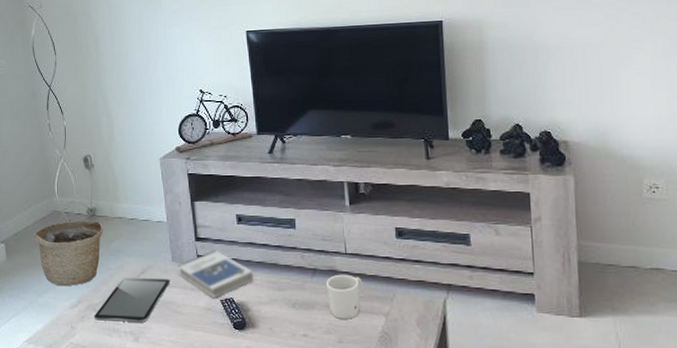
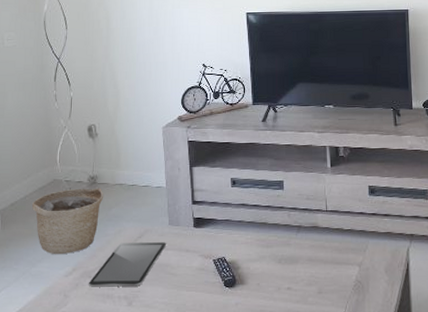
hardback book: present [176,249,255,298] -> none [173,211,246,258]
mug: present [325,274,363,319] -> none [308,229,341,271]

